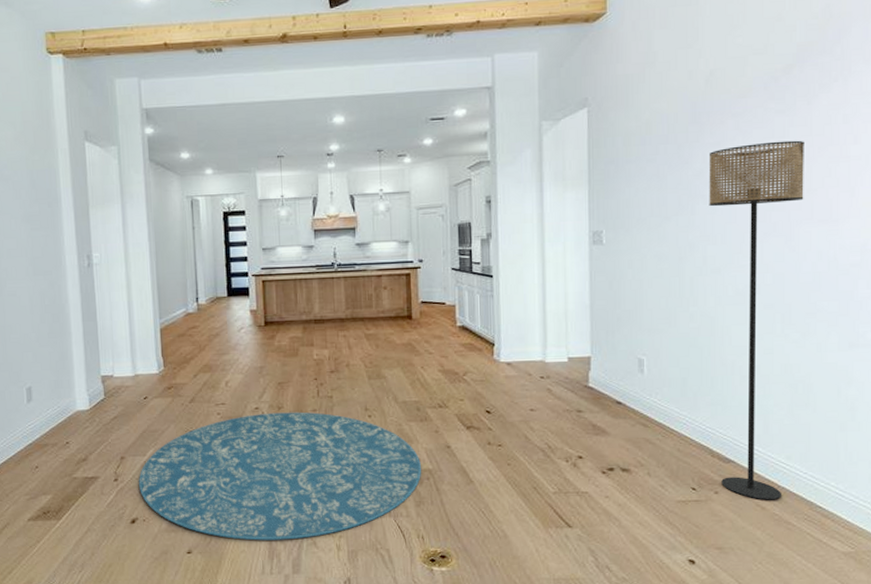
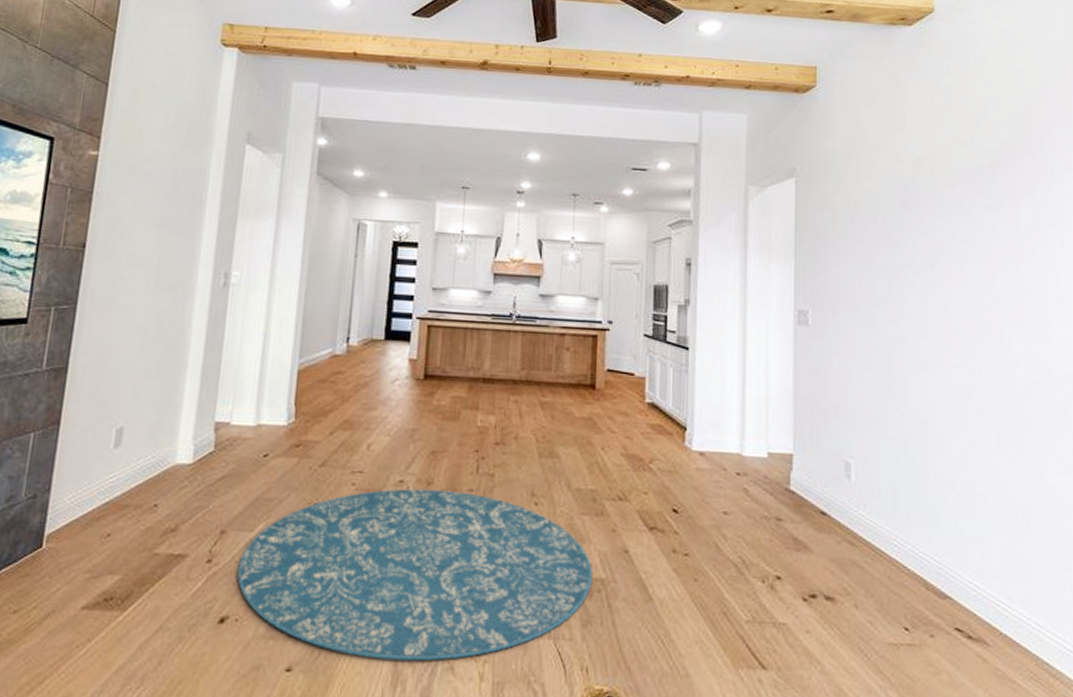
floor lamp: present [709,140,804,500] -> none [918,236,1014,651]

